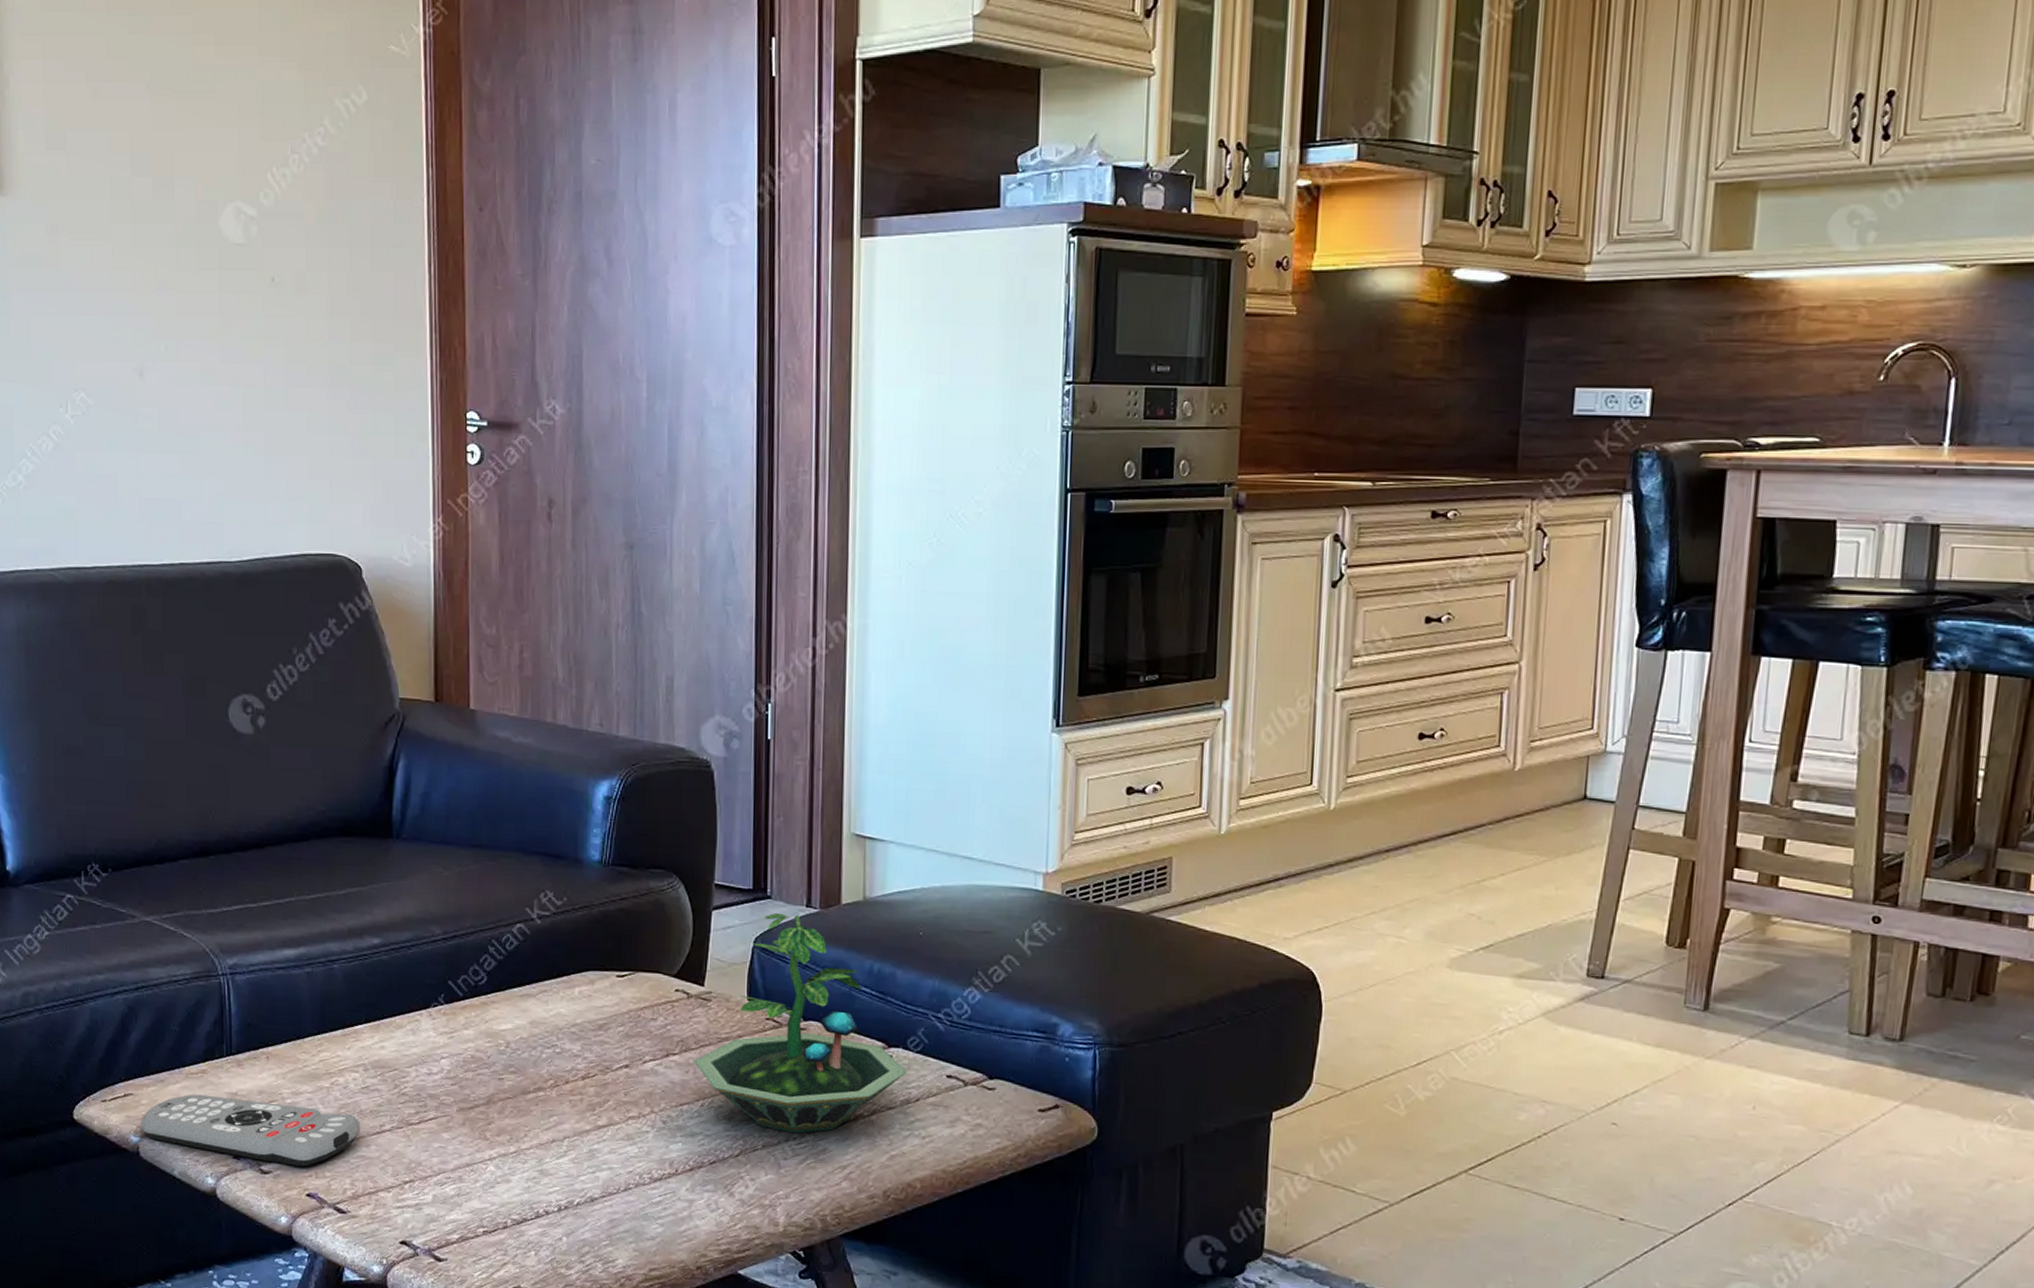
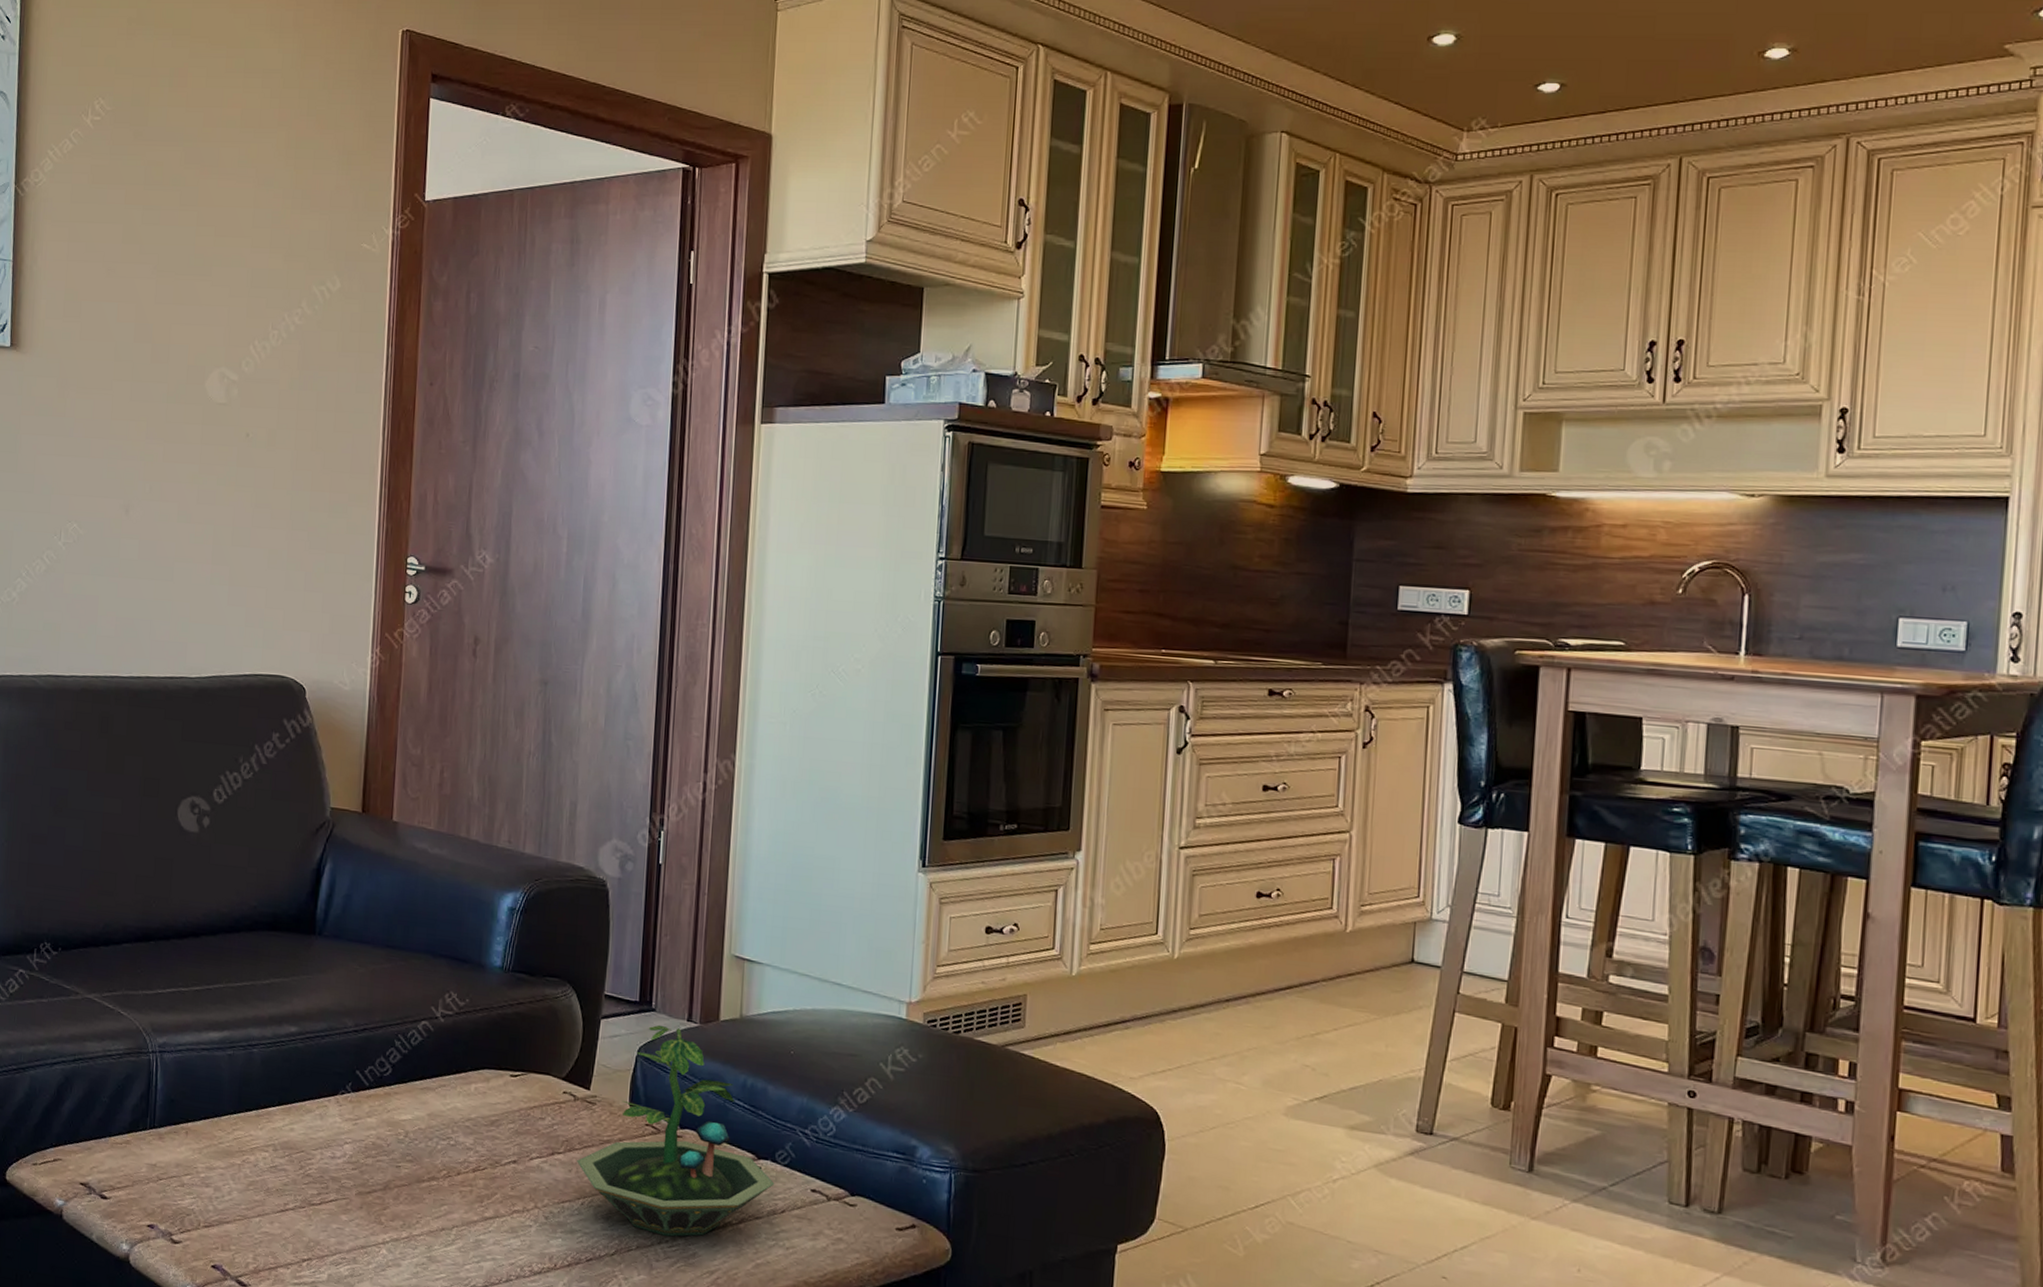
remote control: present [140,1094,361,1167] -> none [66,1162,267,1239]

